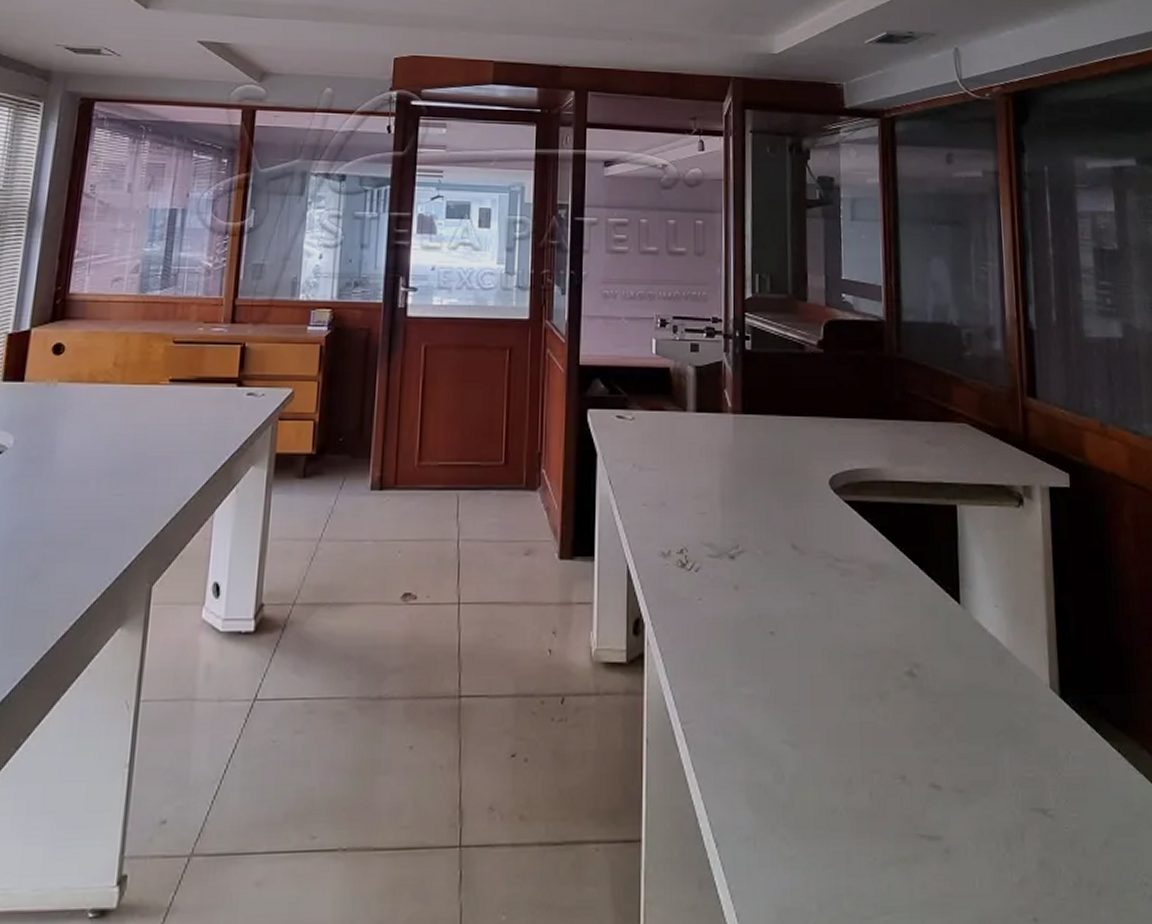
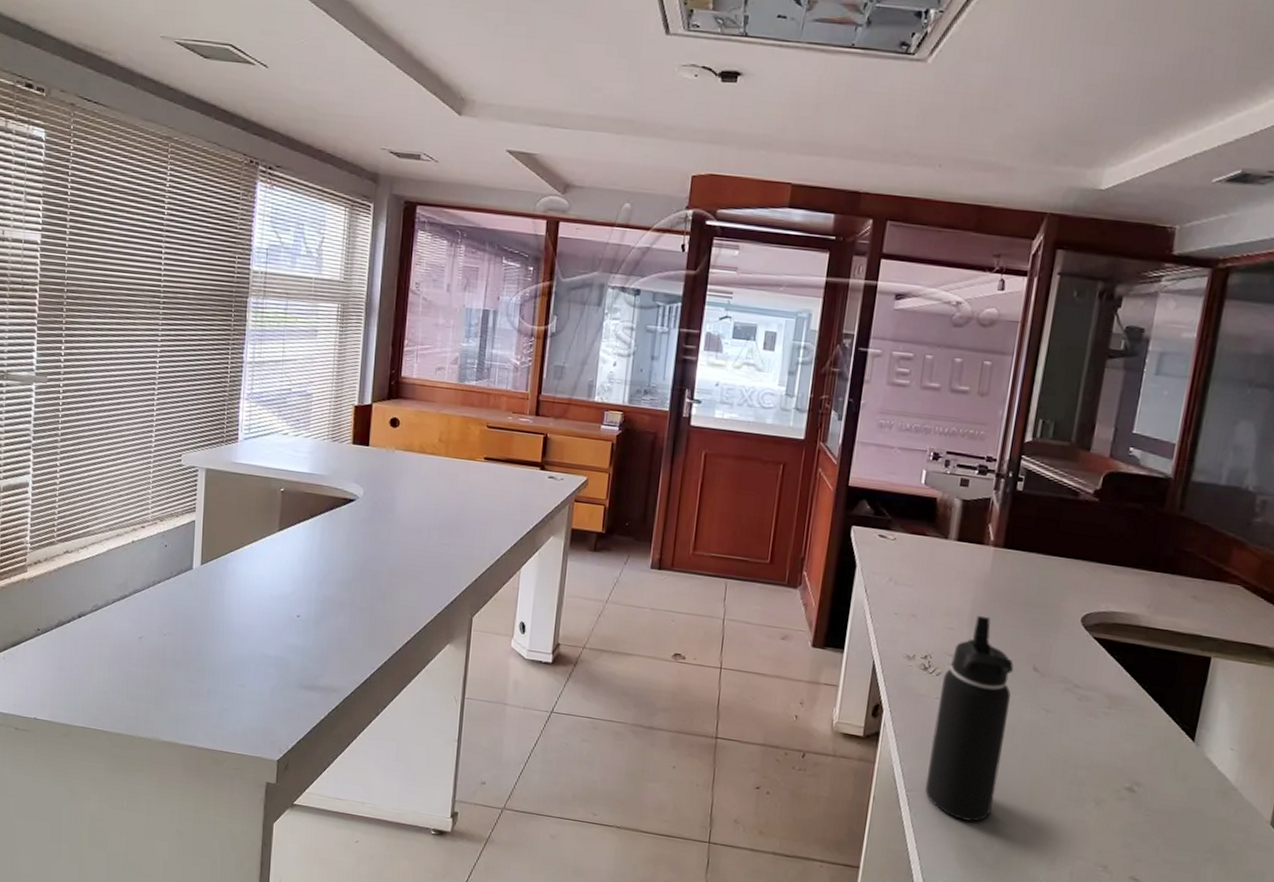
water bottle: none [701,493,777,750] -> present [925,615,1014,822]

